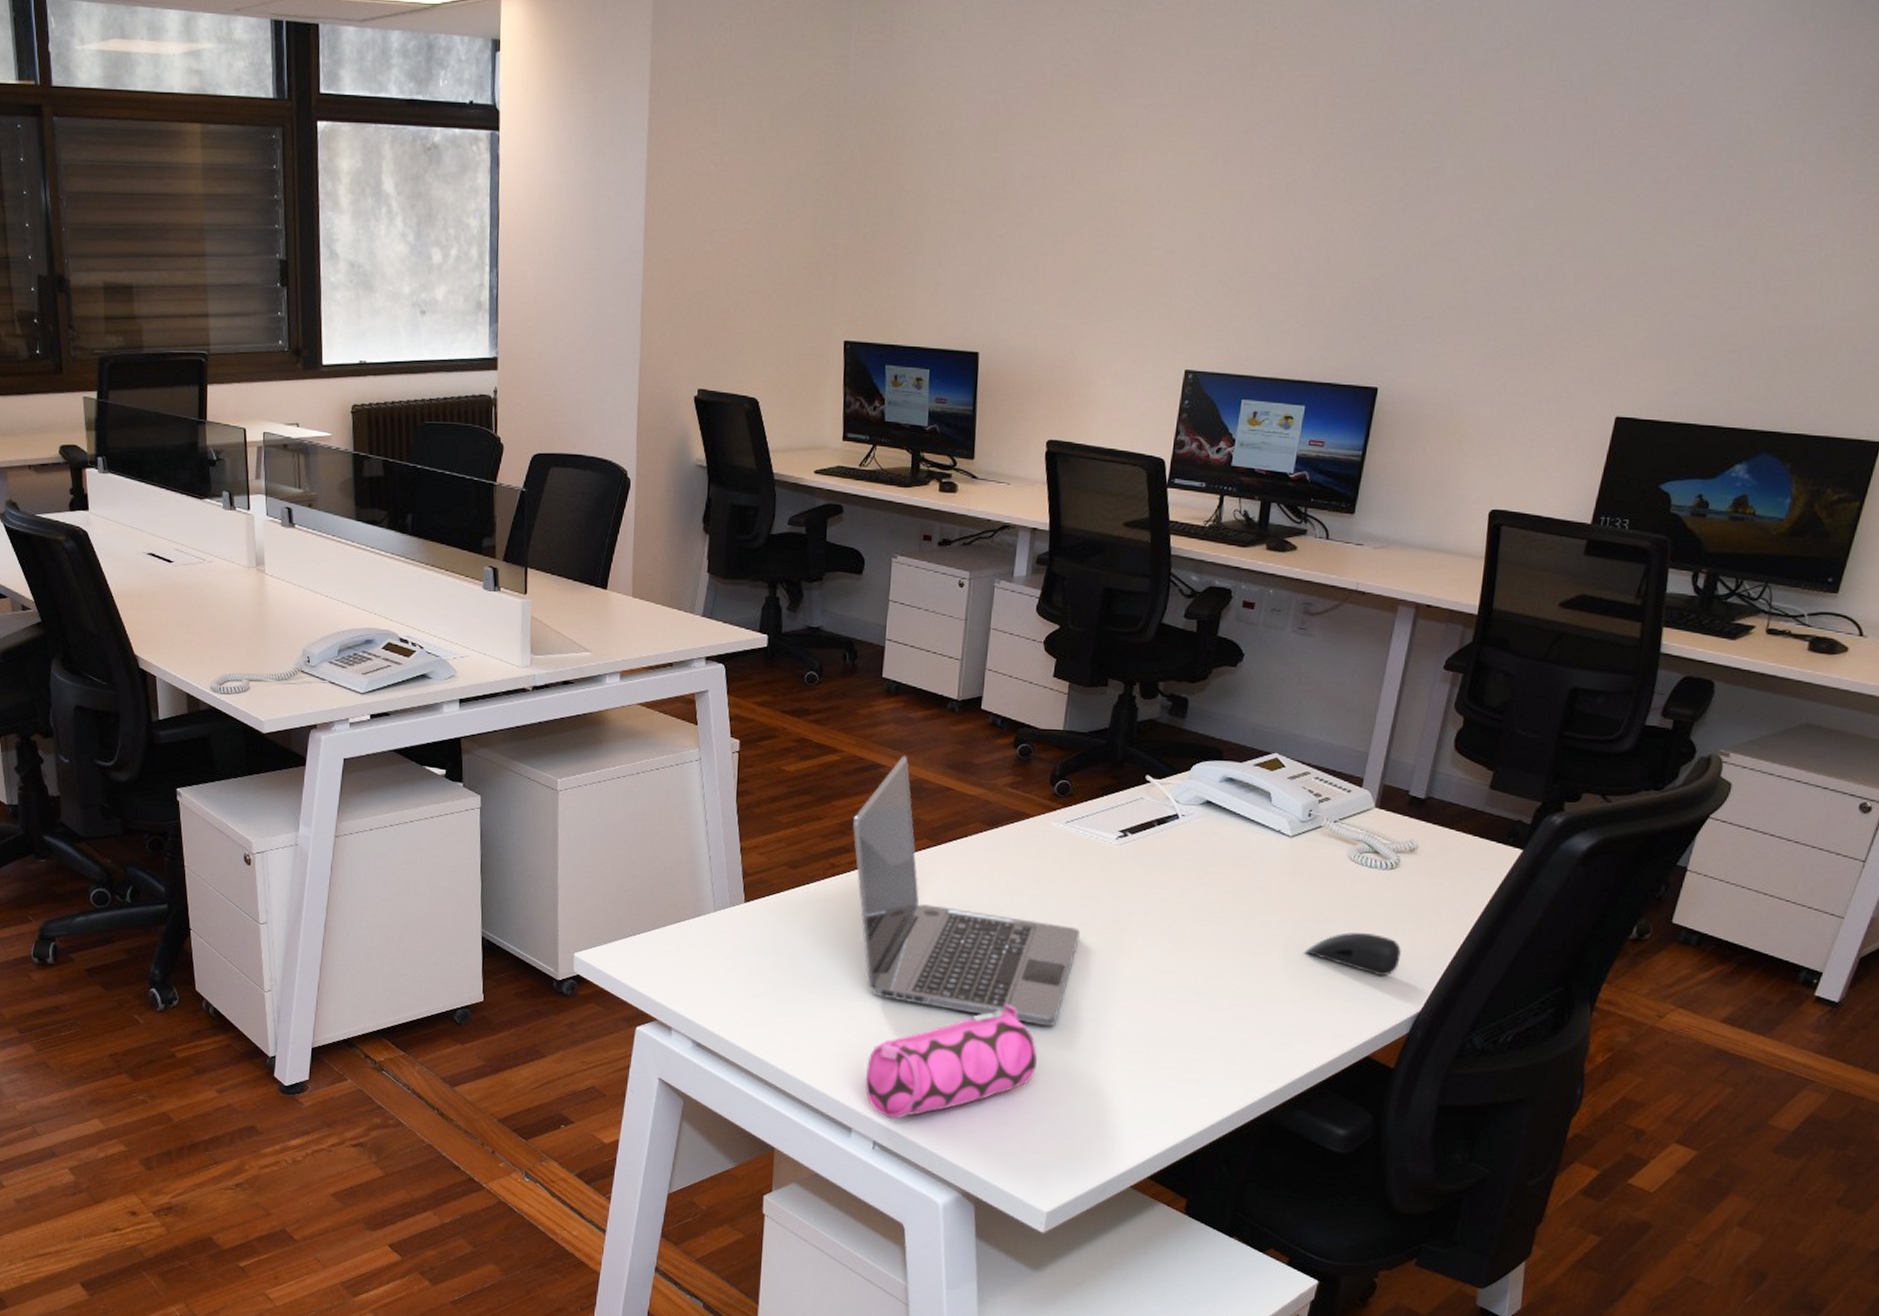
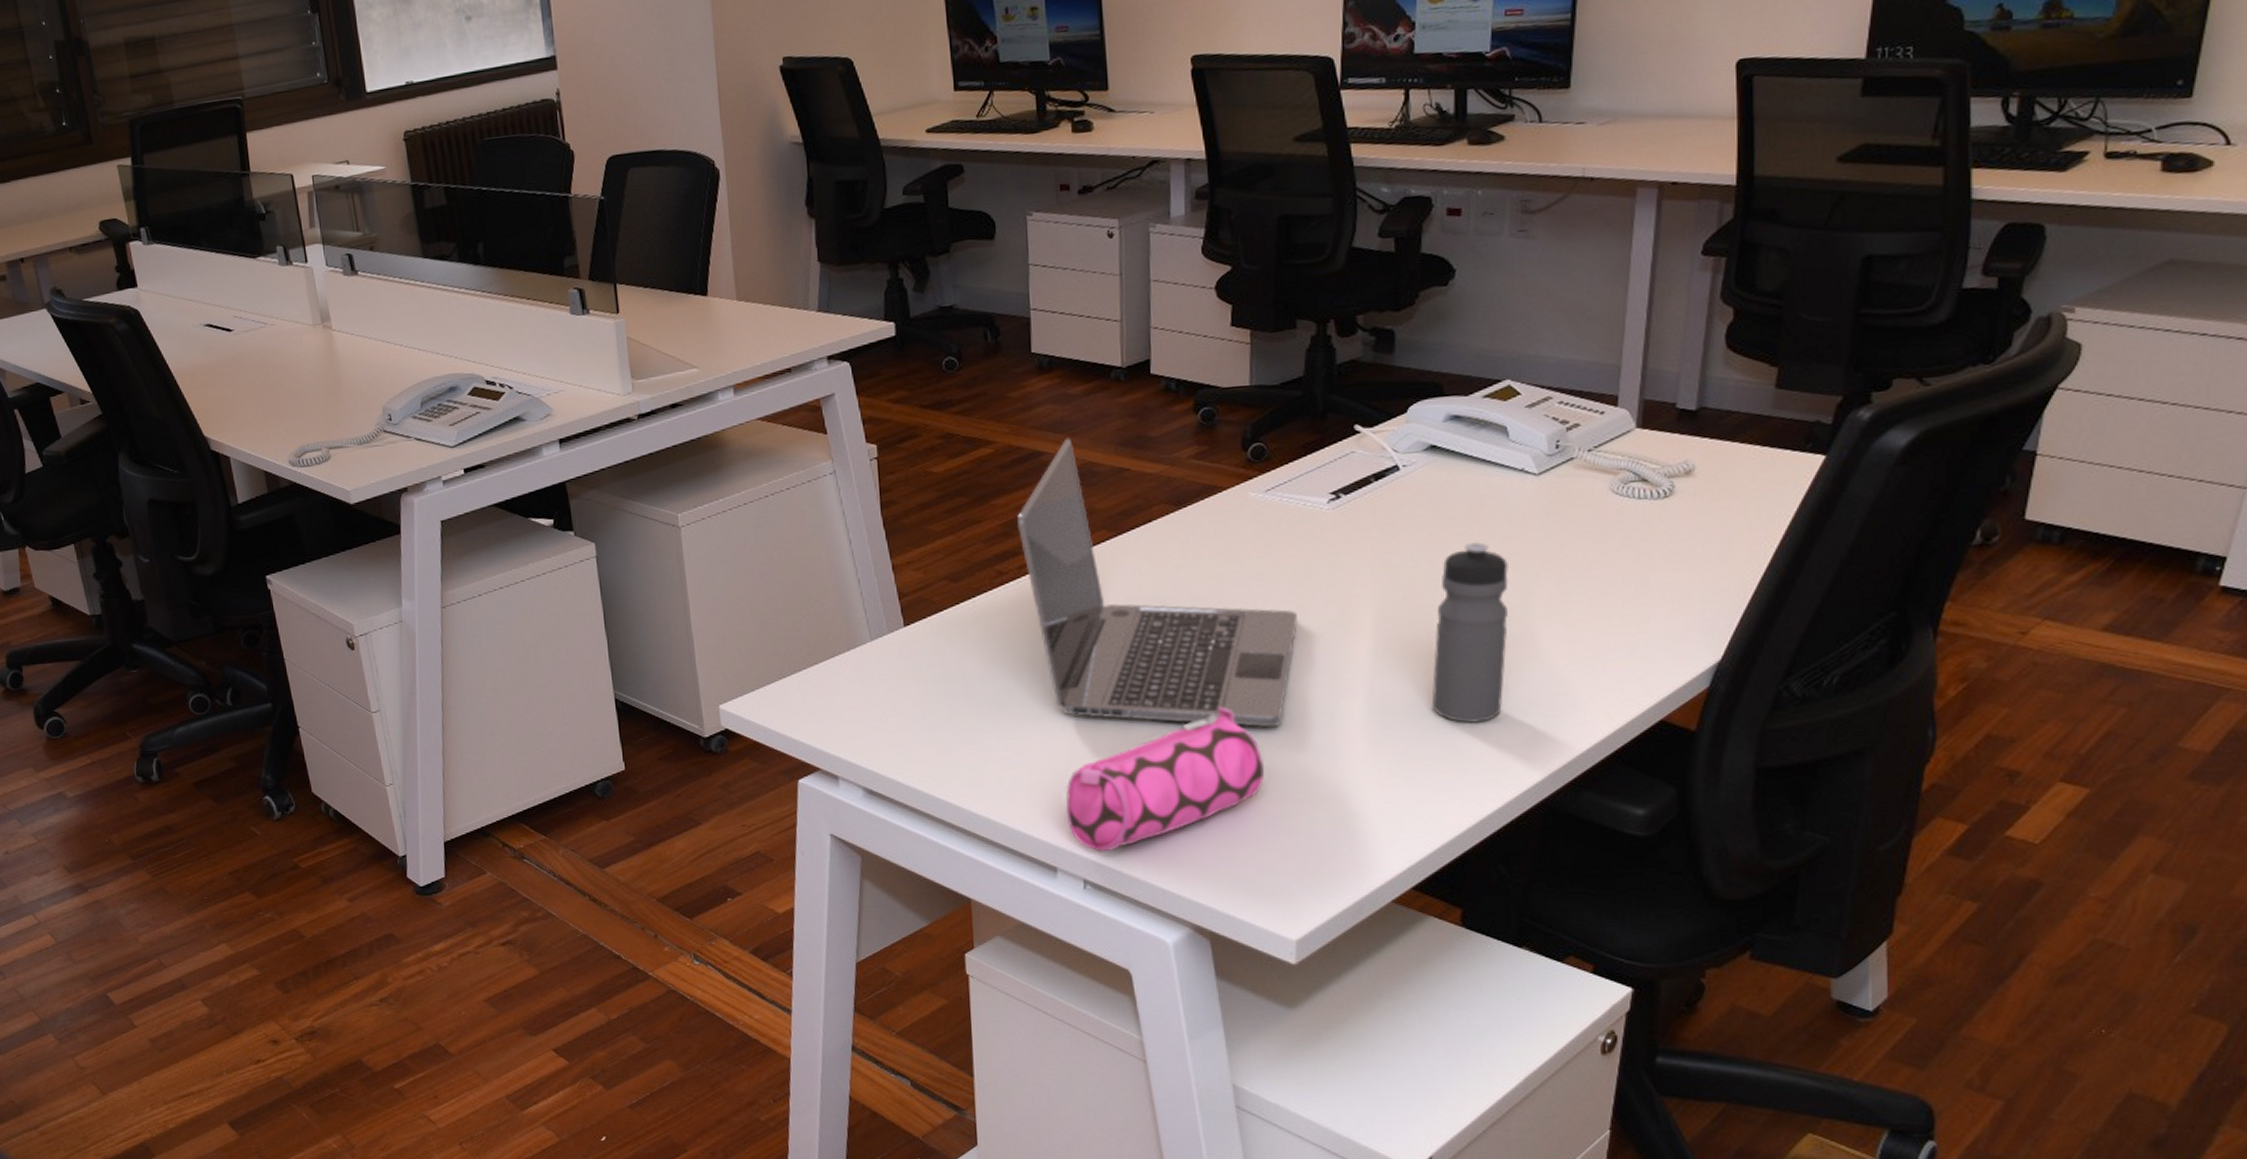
water bottle: none [1182,888,1258,1042] -> present [1431,542,1509,723]
computer mouse: present [1304,932,1401,977] -> none [1569,575,1688,625]

